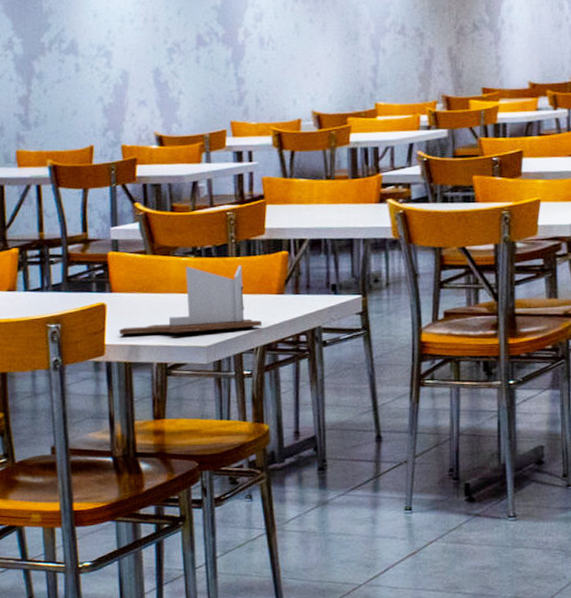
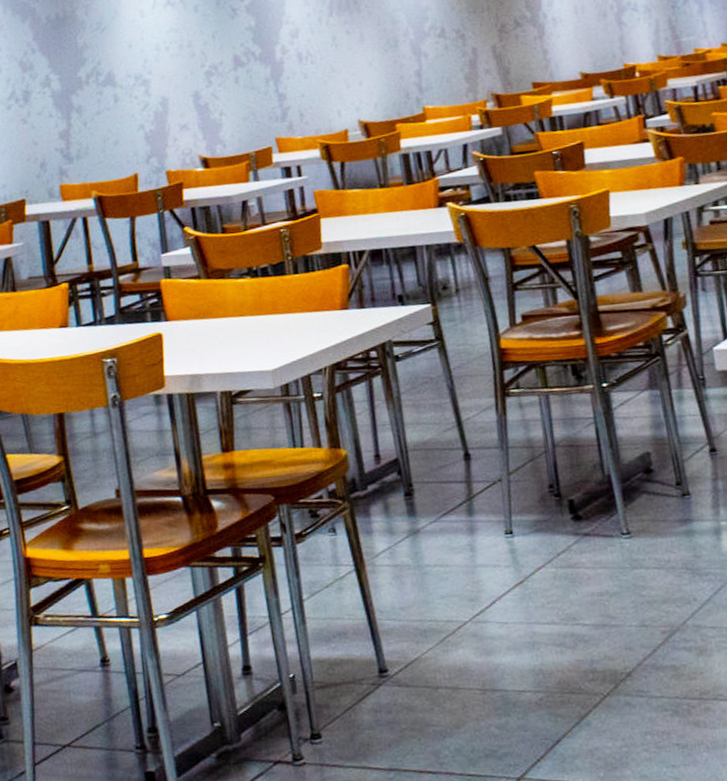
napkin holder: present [119,266,262,334] -> none [178,283,328,364]

